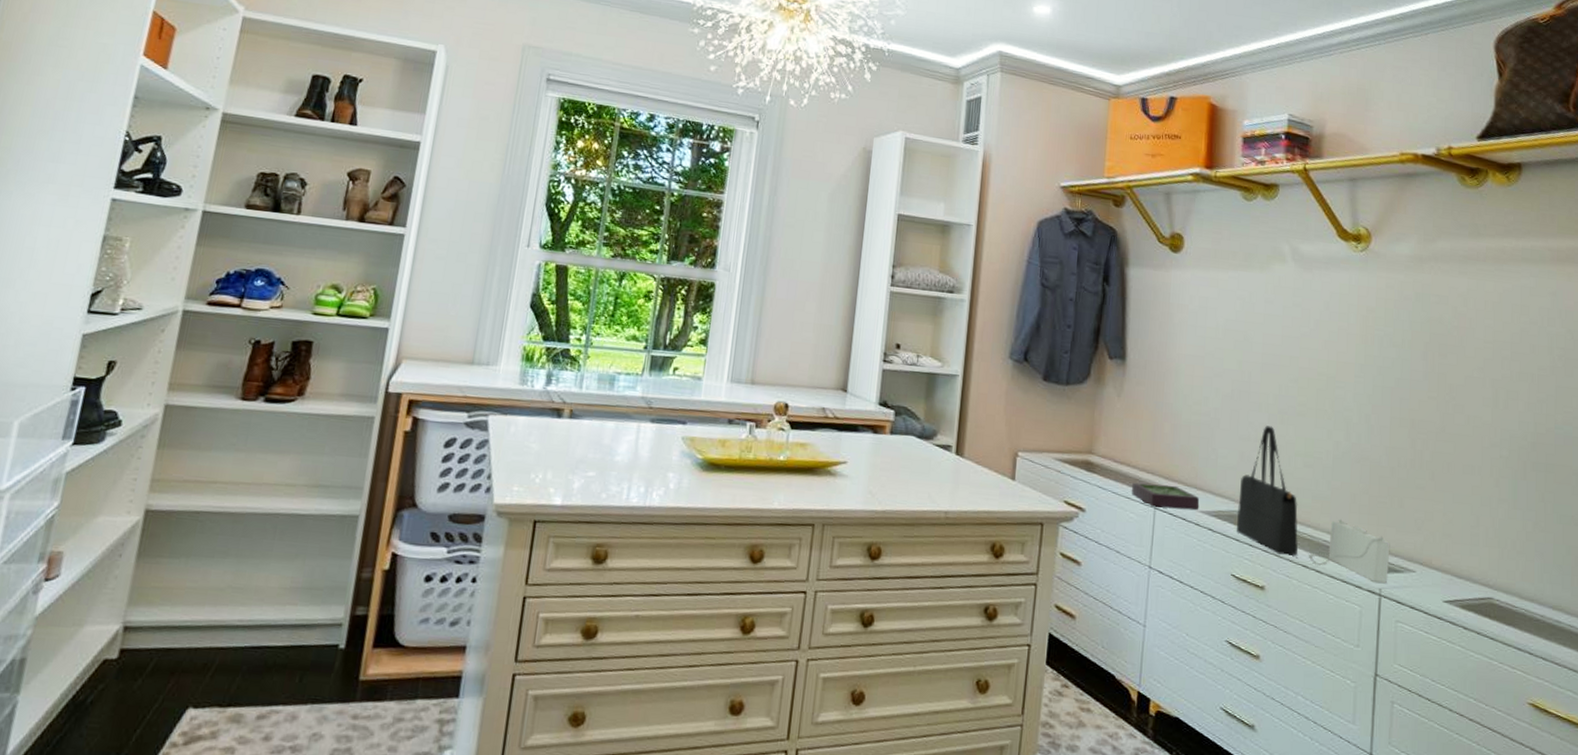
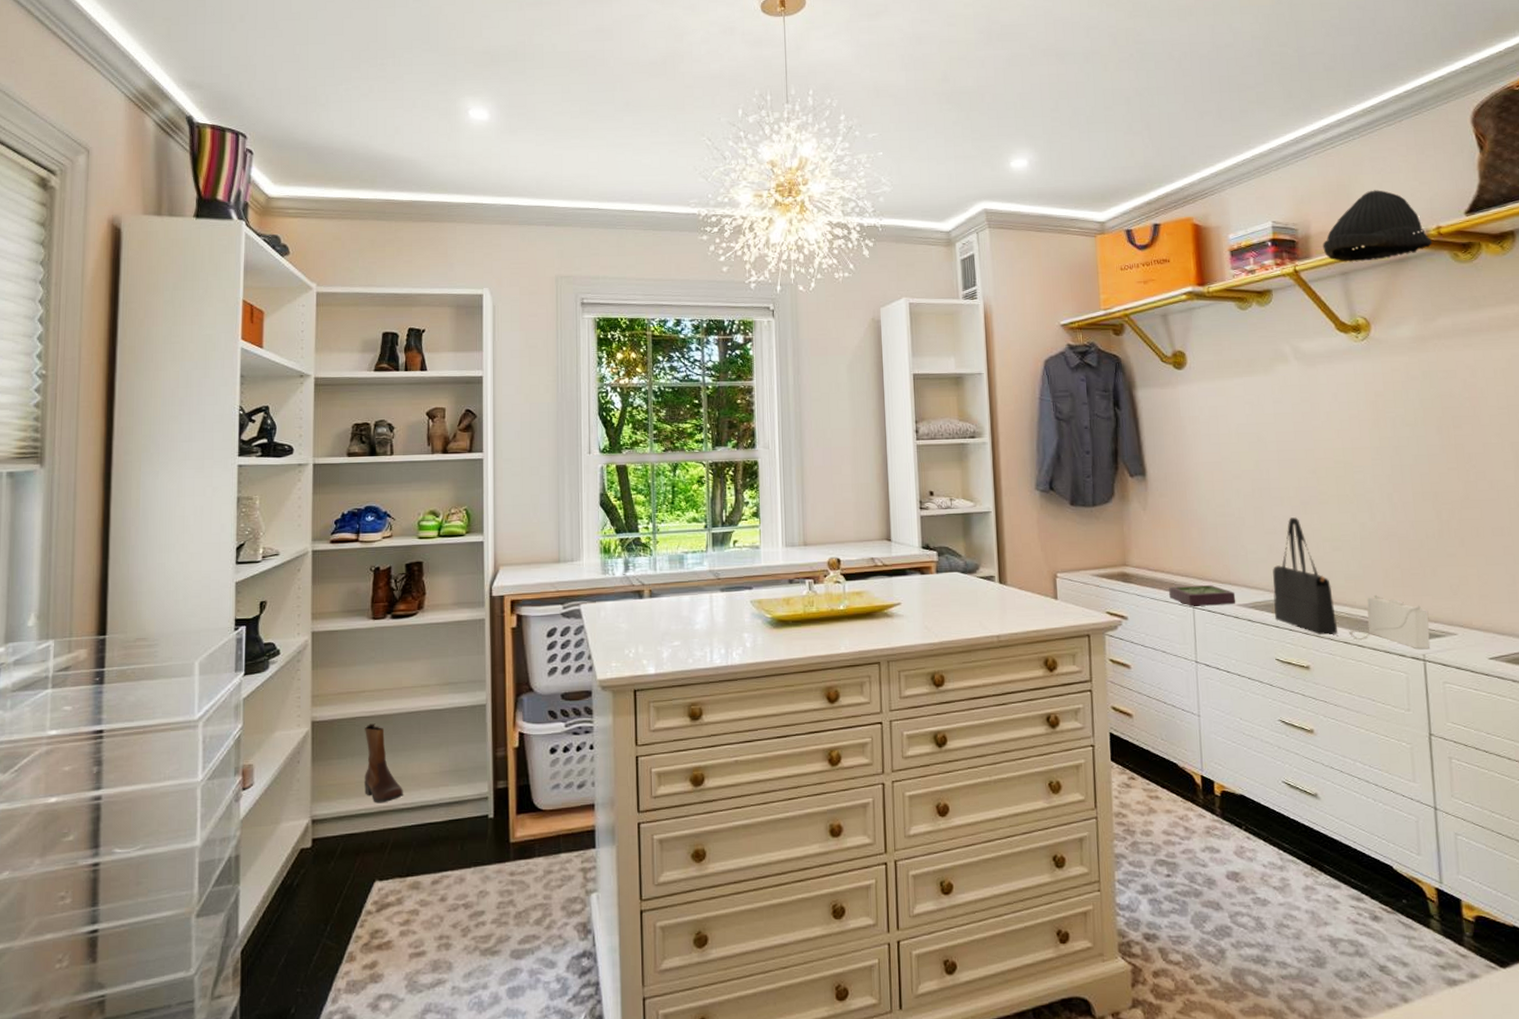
boot: none [195,522,242,617] -> present [365,725,404,803]
hat: none [1335,99,1442,172] -> present [1322,190,1433,262]

